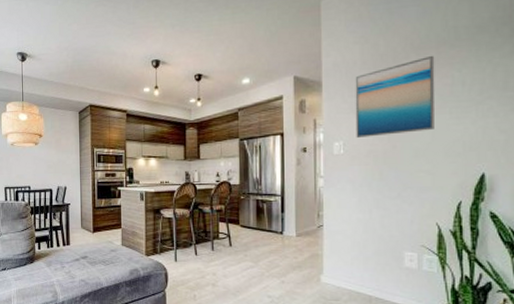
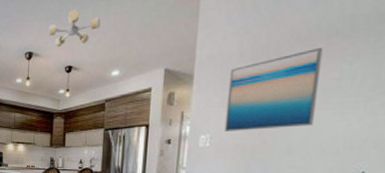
ceiling light: none [175,17,228,55] -> present [48,9,101,47]

